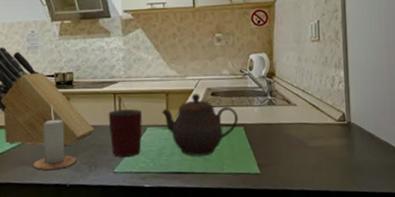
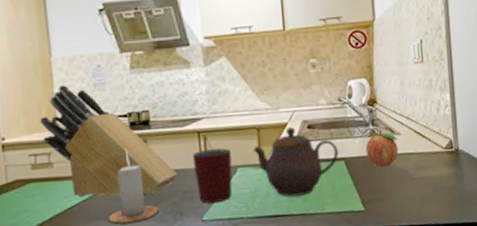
fruit: none [263,100,294,135] -> present [365,130,398,167]

